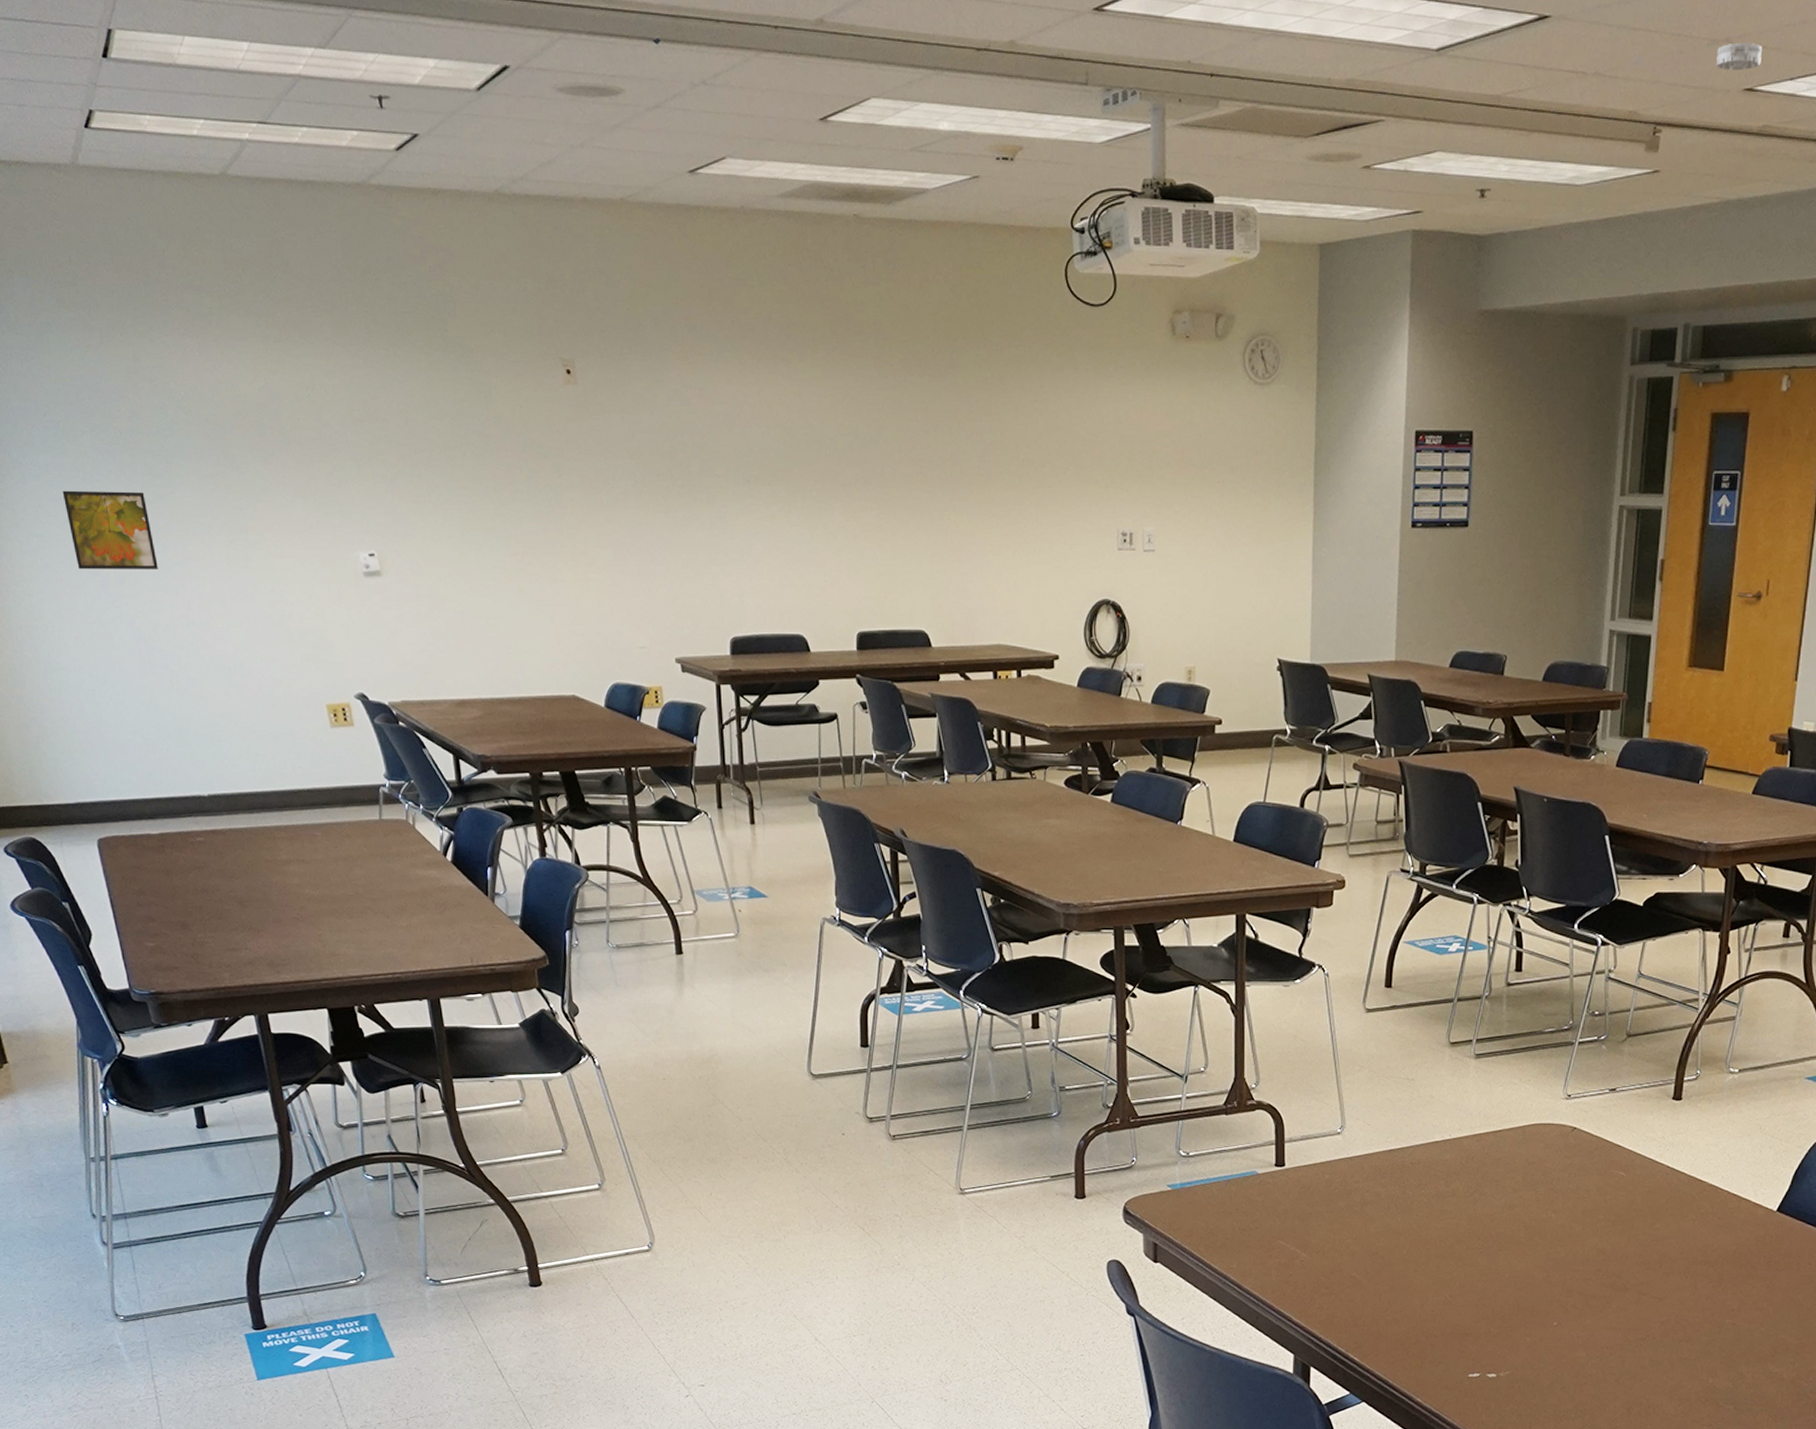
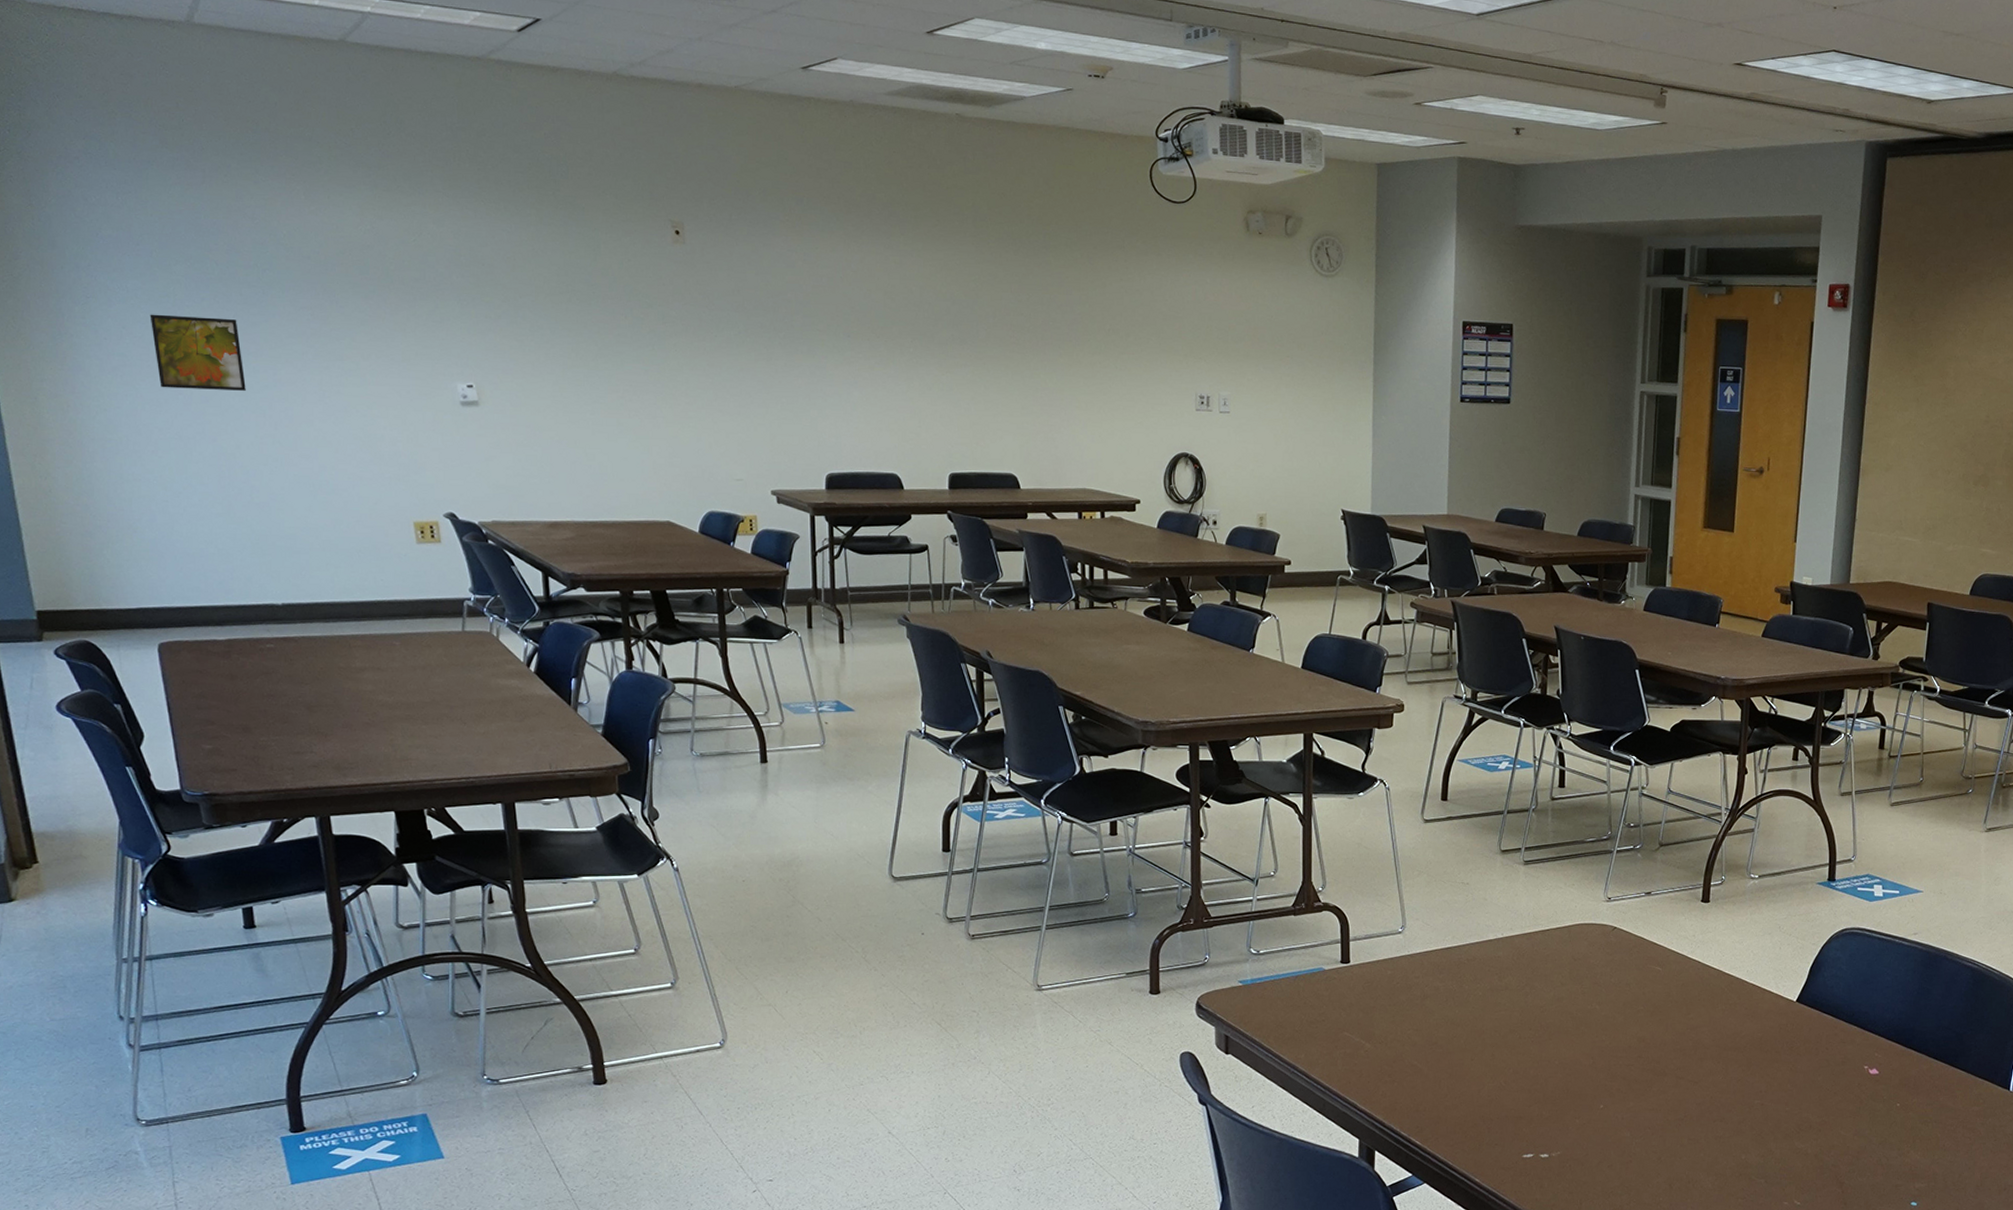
smoke detector: present [1716,42,1762,70] -> none [1711,27,1748,49]

